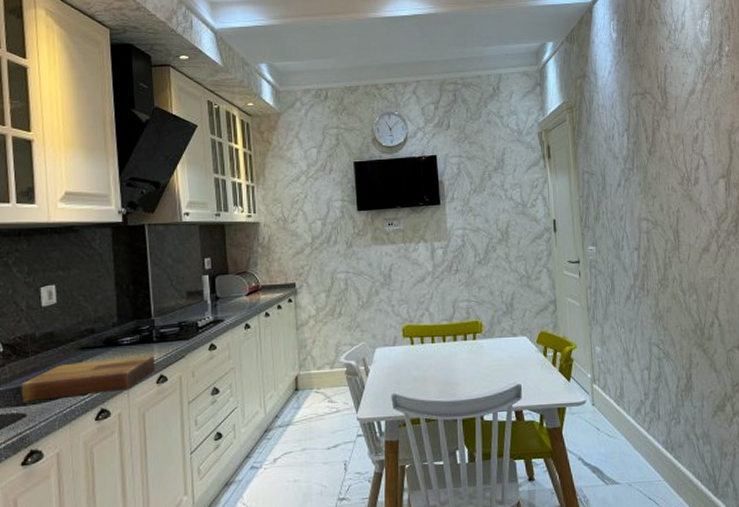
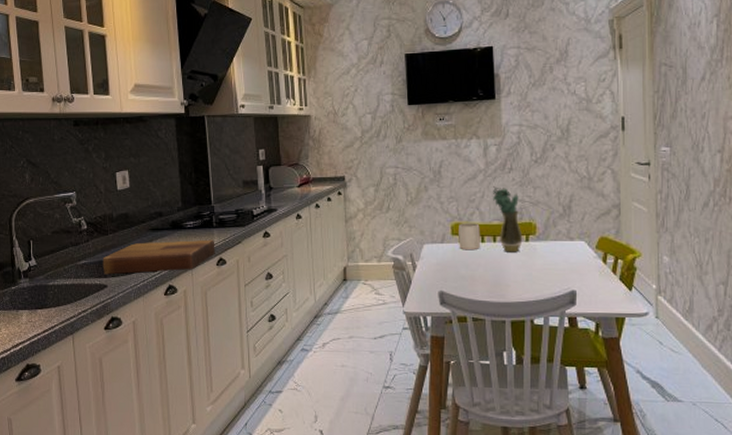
mug: none [409,324,431,352] -> present [459,223,480,251]
vase: none [441,288,471,351] -> present [493,186,523,252]

